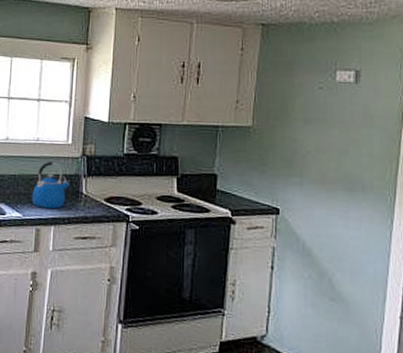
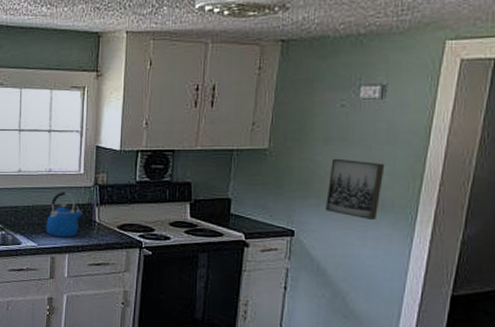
wall art: none [309,138,363,201] -> present [326,158,385,221]

